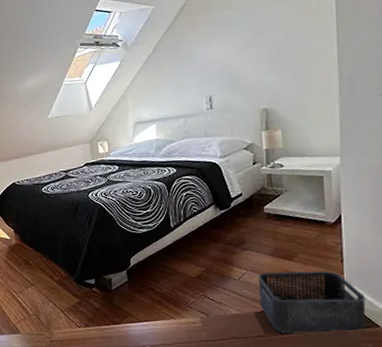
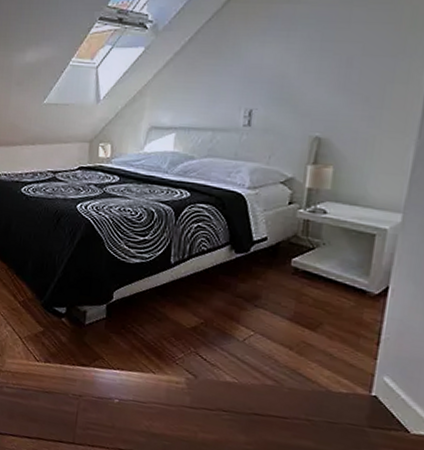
storage bin: present [258,271,366,334] -> none [262,339,399,434]

